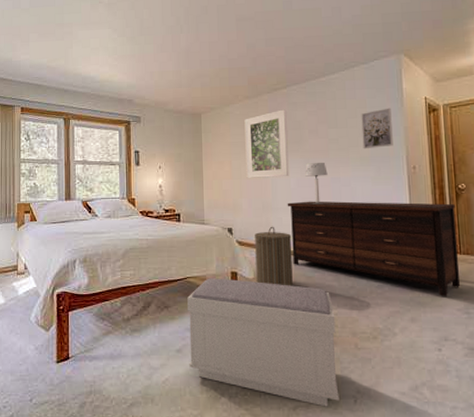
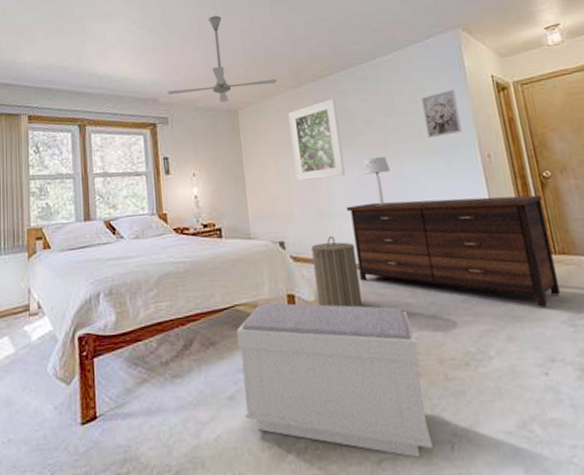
ceiling fan: none [142,29,237,106] -> present [168,15,277,102]

